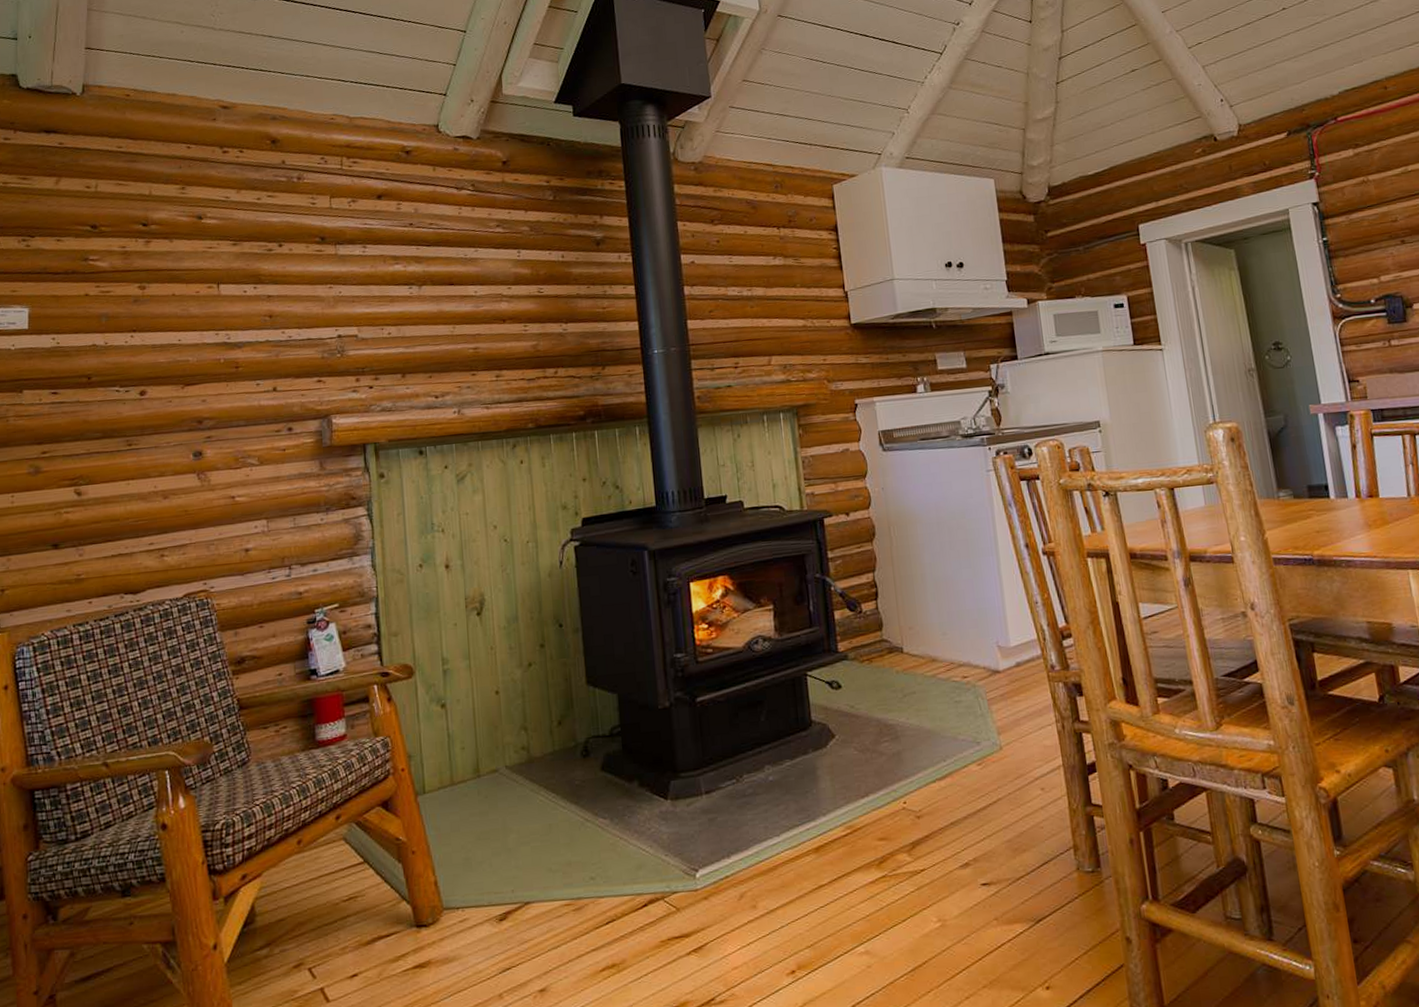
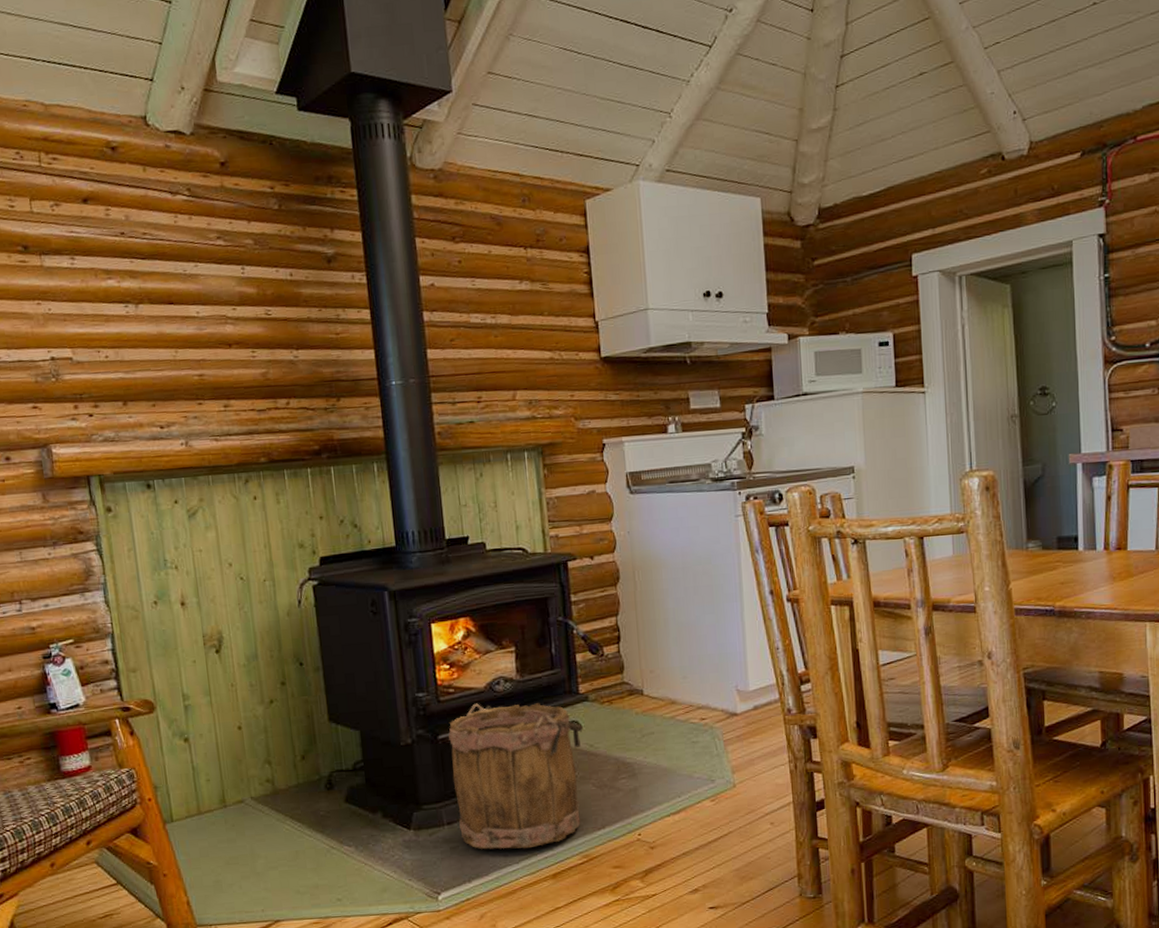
bucket: none [707,662,843,821] -> present [448,703,583,850]

